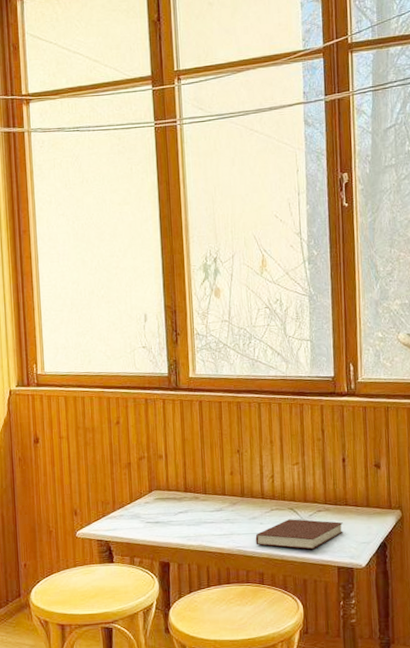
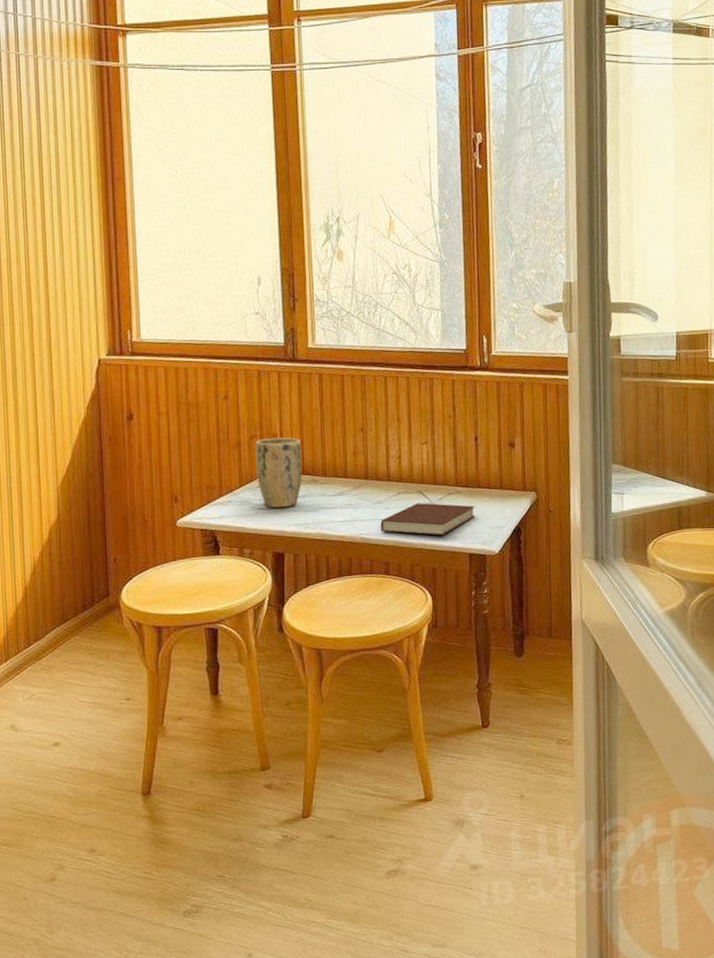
plant pot: none [144,459,185,522] -> present [255,438,303,508]

